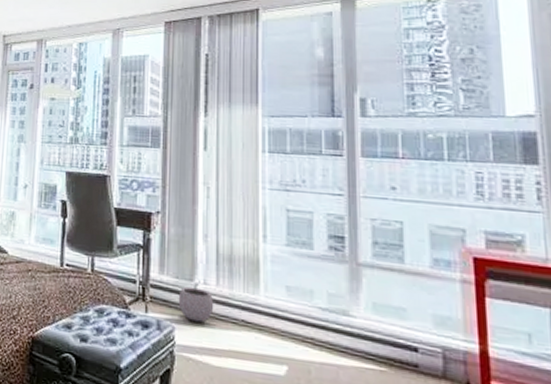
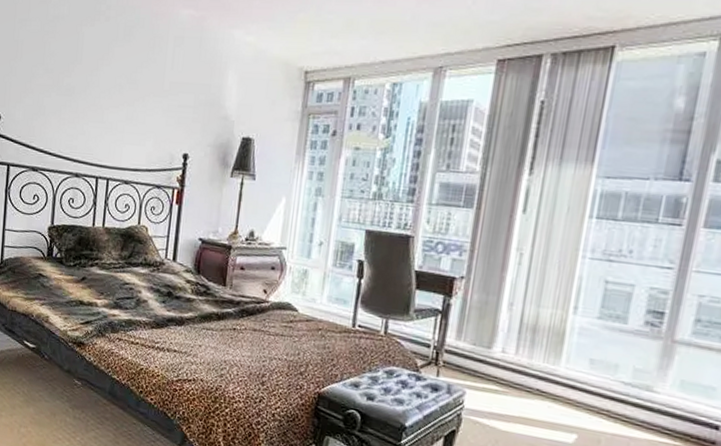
plant pot: present [178,280,214,323] -> none [472,348,510,389]

